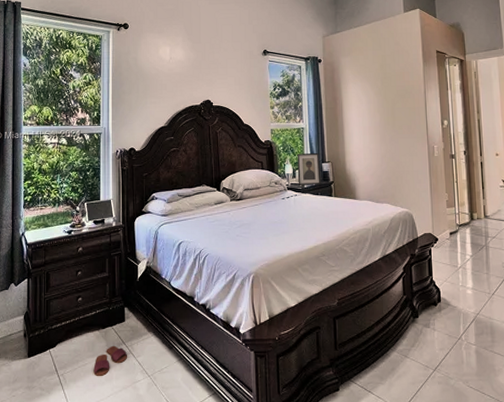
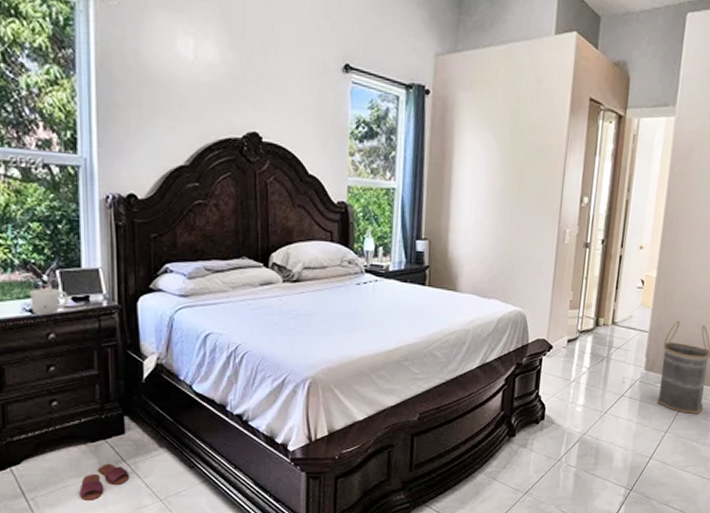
mug: none [68,215,91,235] -> present [30,287,68,315]
picture frame: present [297,152,321,185] -> none [380,224,414,269]

